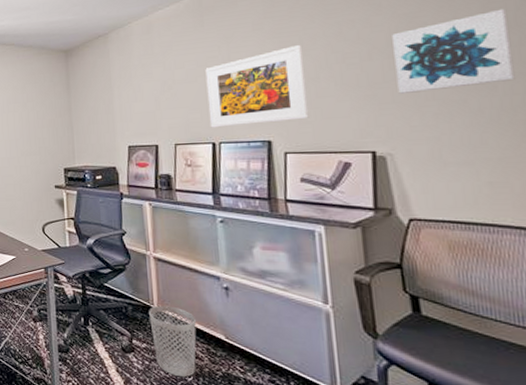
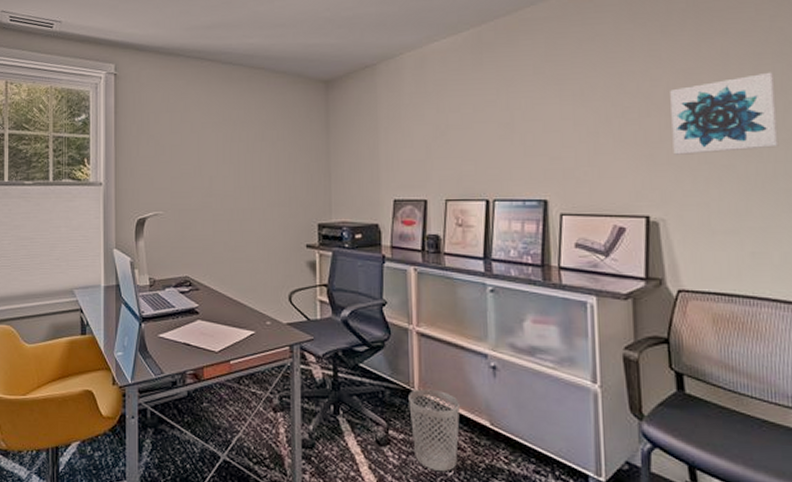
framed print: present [205,44,309,128] -> none [482,93,587,183]

